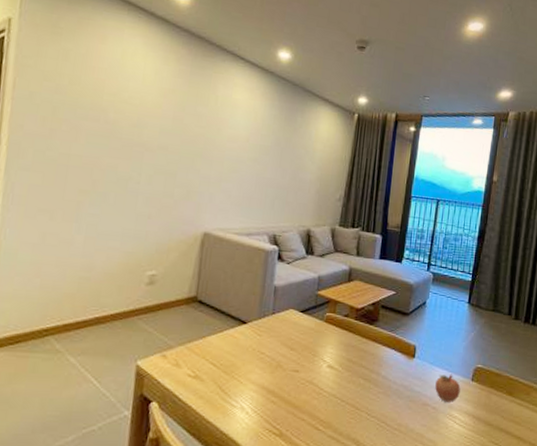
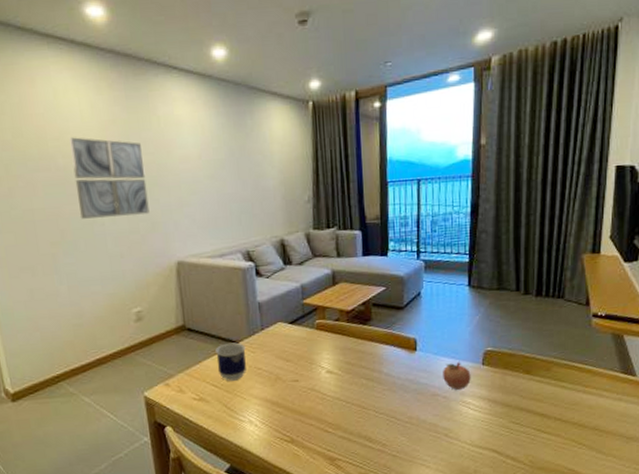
wall art: none [117,96,195,181] -> present [69,137,150,219]
cup: none [220,321,253,362] -> present [215,342,246,381]

